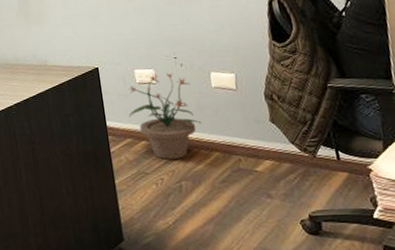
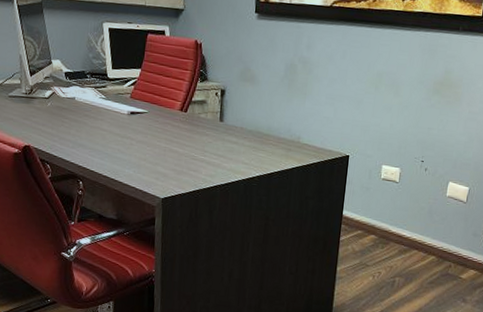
potted plant: present [129,72,202,160] -> none [366,172,429,257]

